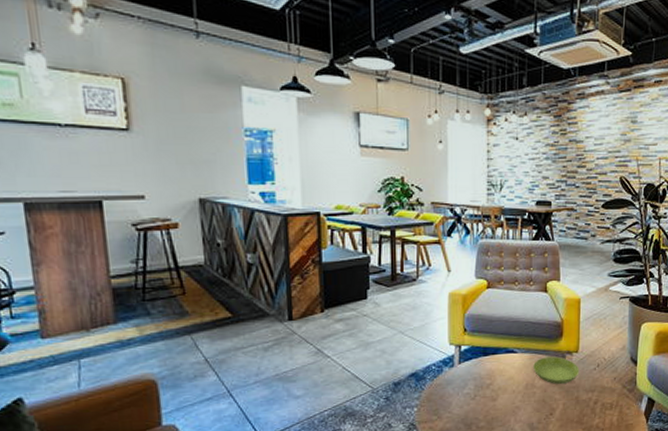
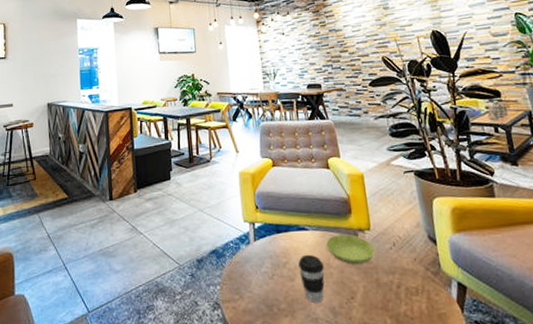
coffee cup: none [502,375,528,421] -> present [298,254,325,304]

